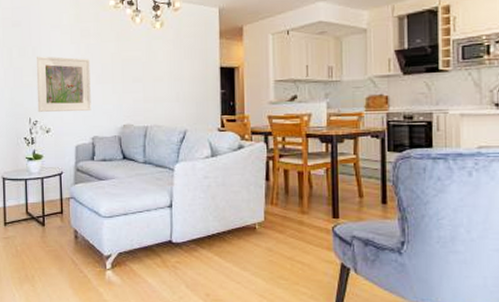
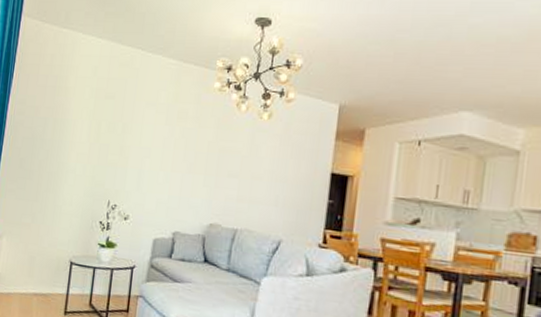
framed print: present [36,56,91,112] -> none [118,134,183,203]

